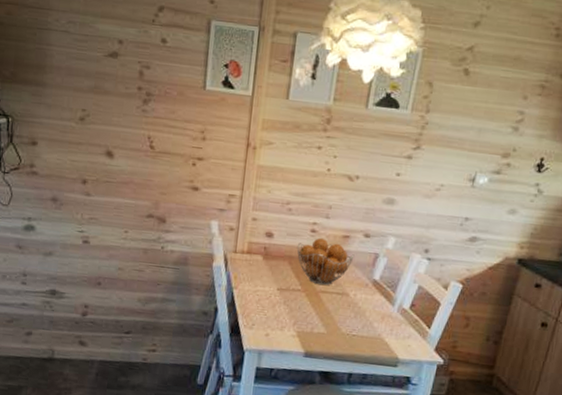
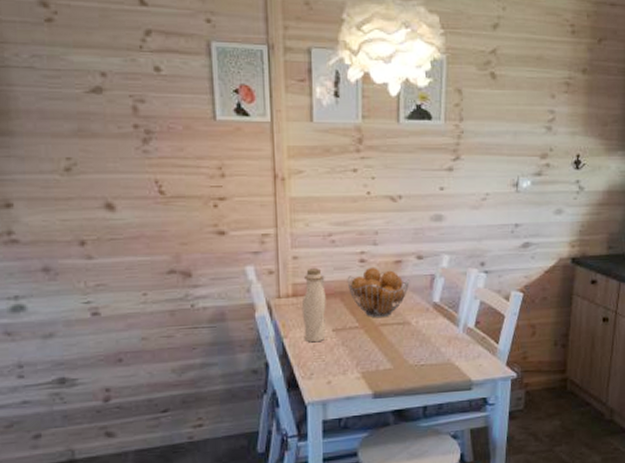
water bottle: none [251,231,278,298] -> present [301,268,326,343]

